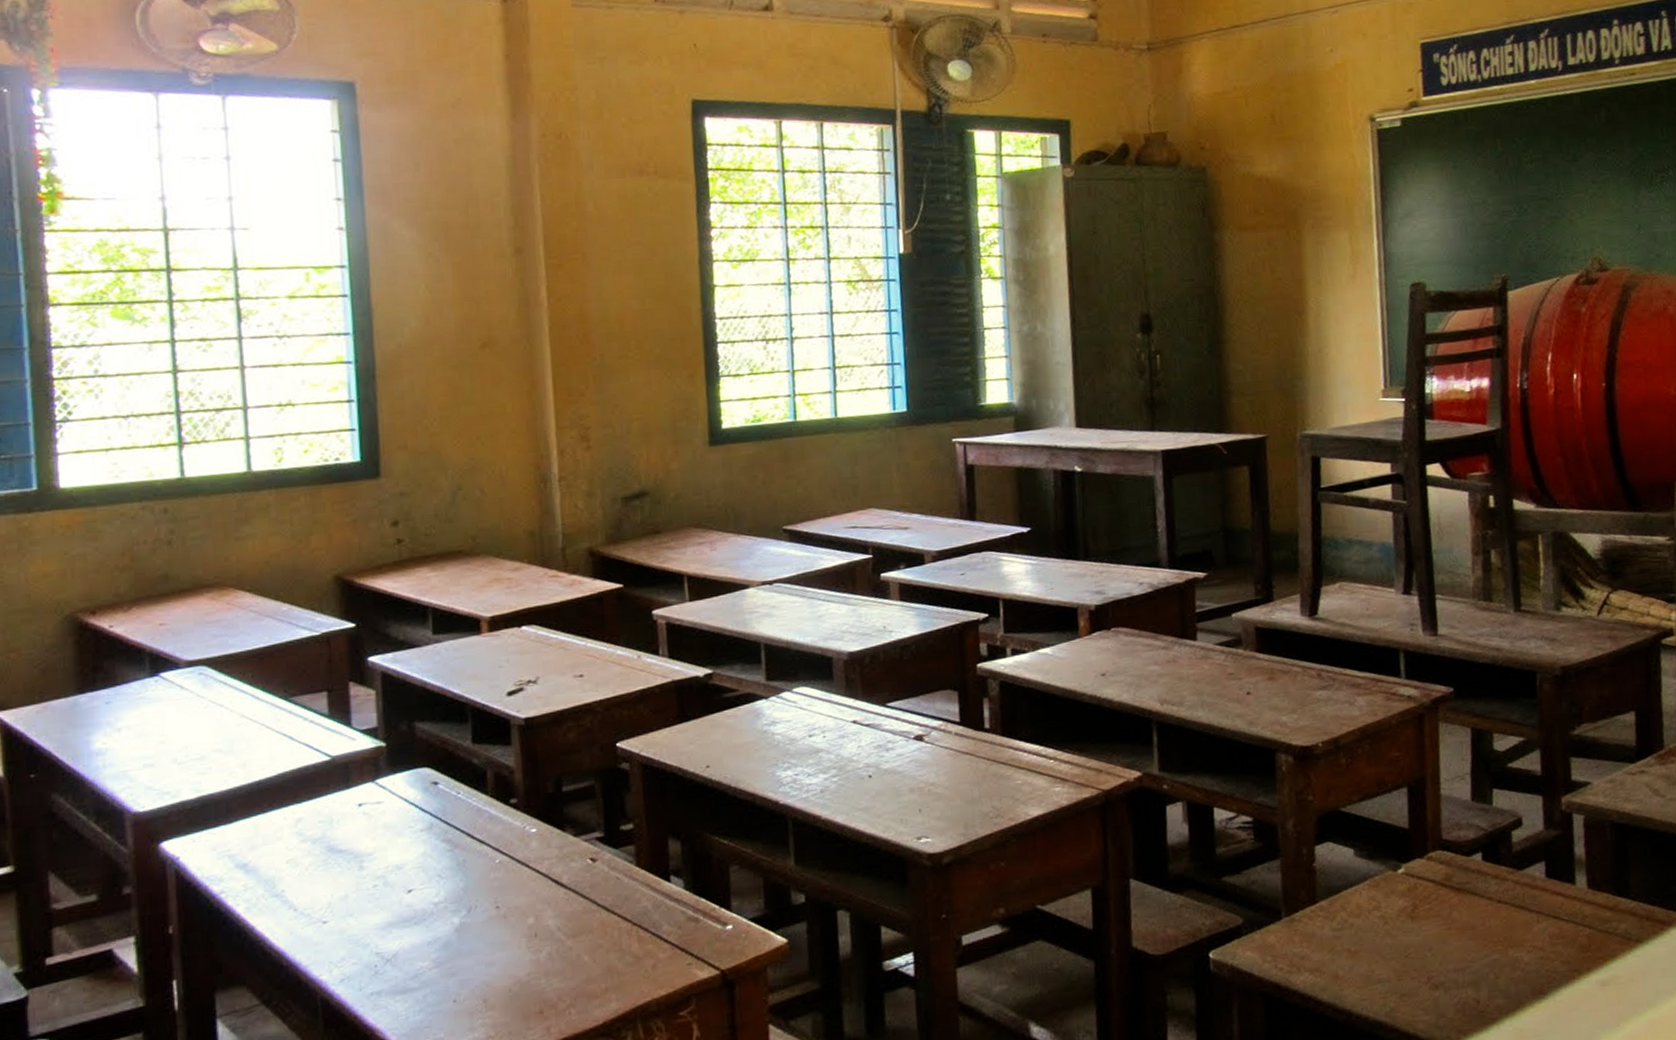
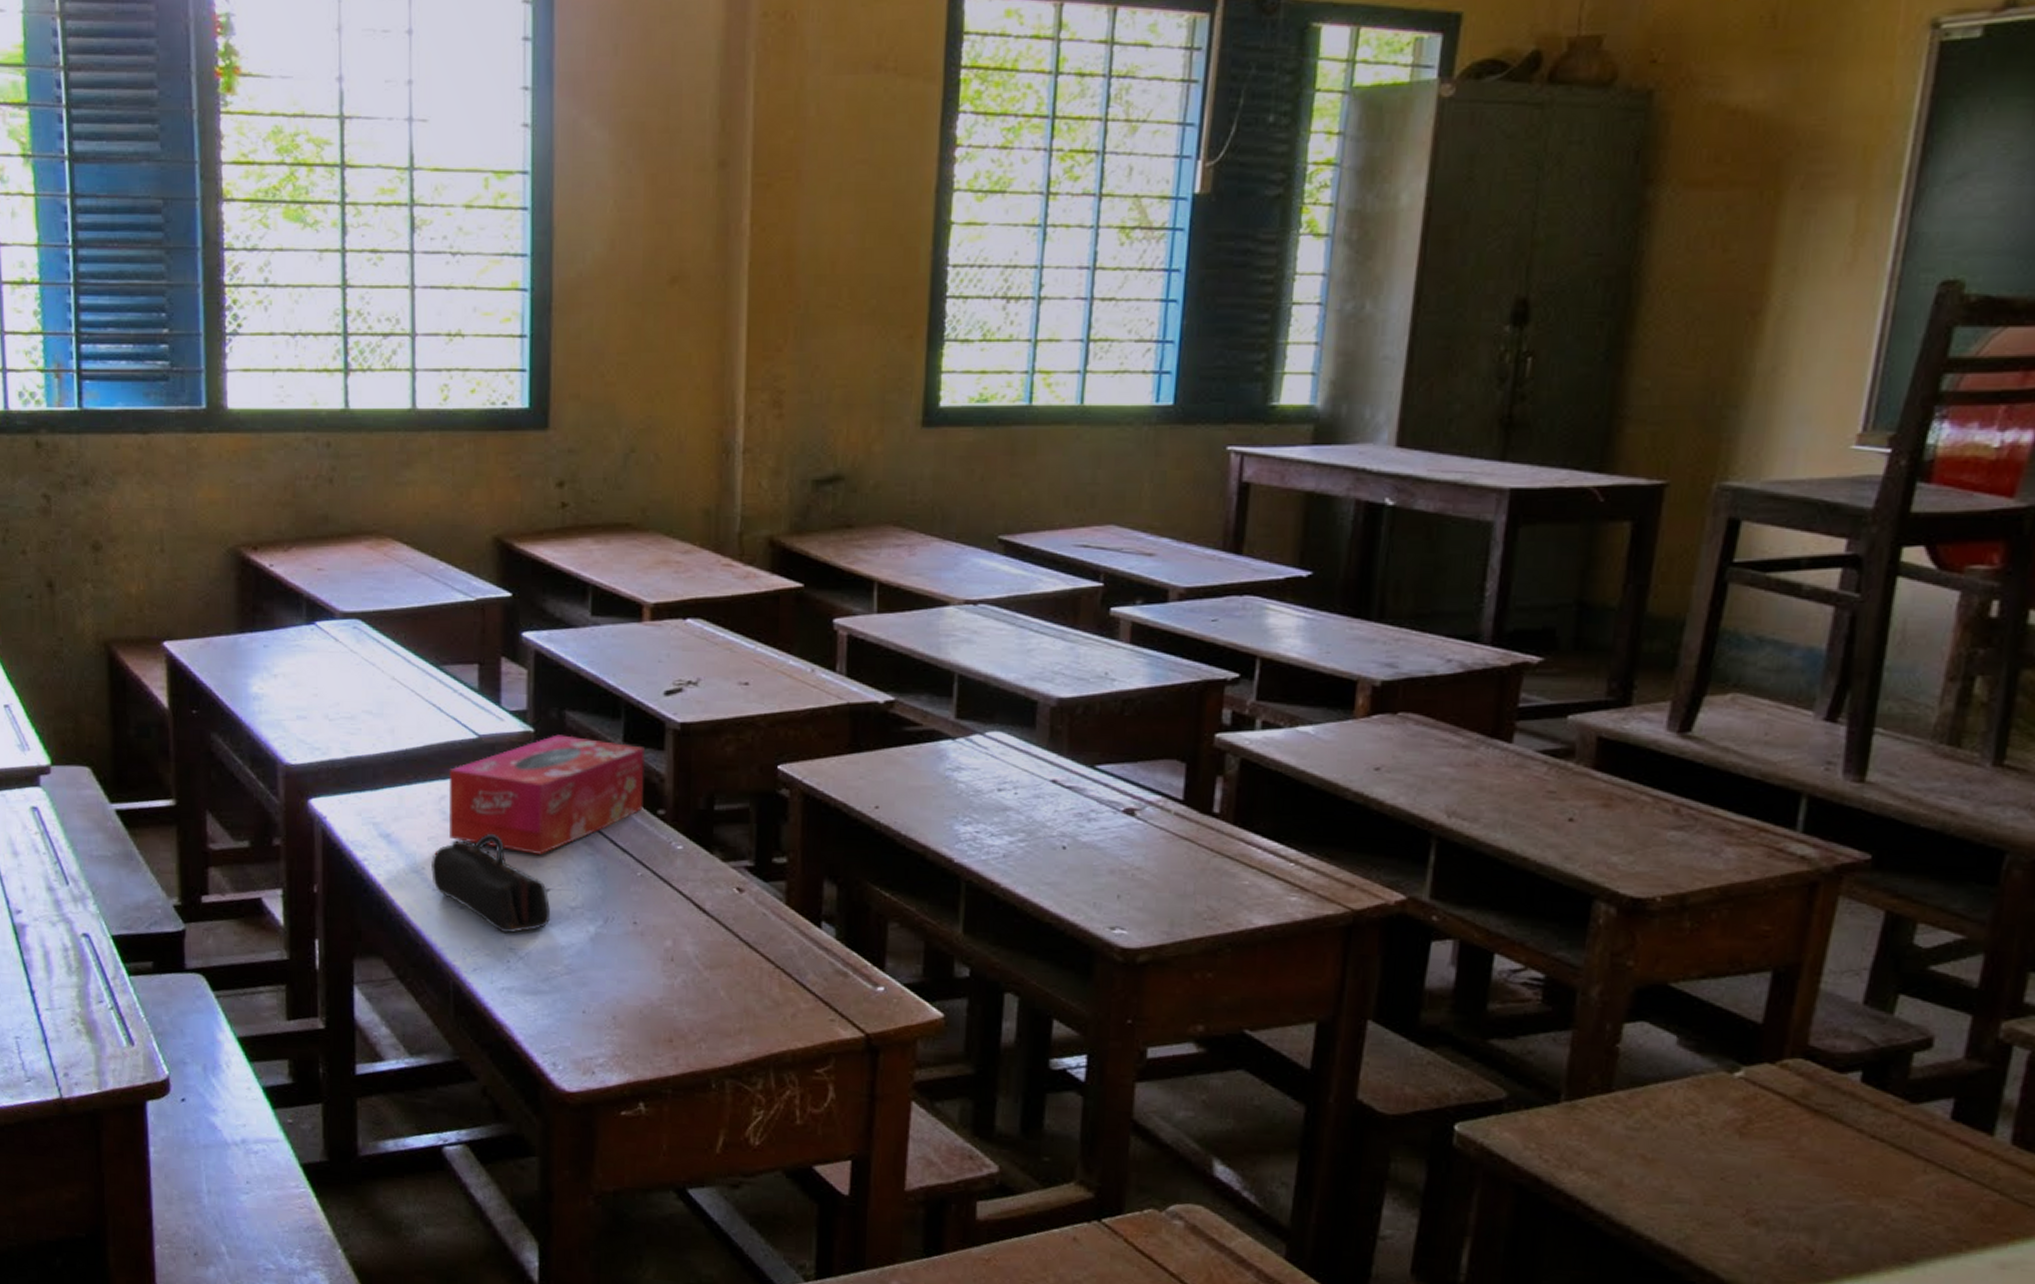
pencil case: none [291,846,416,940] -> present [431,833,551,934]
tissue box: none [304,744,496,860] -> present [449,734,645,855]

